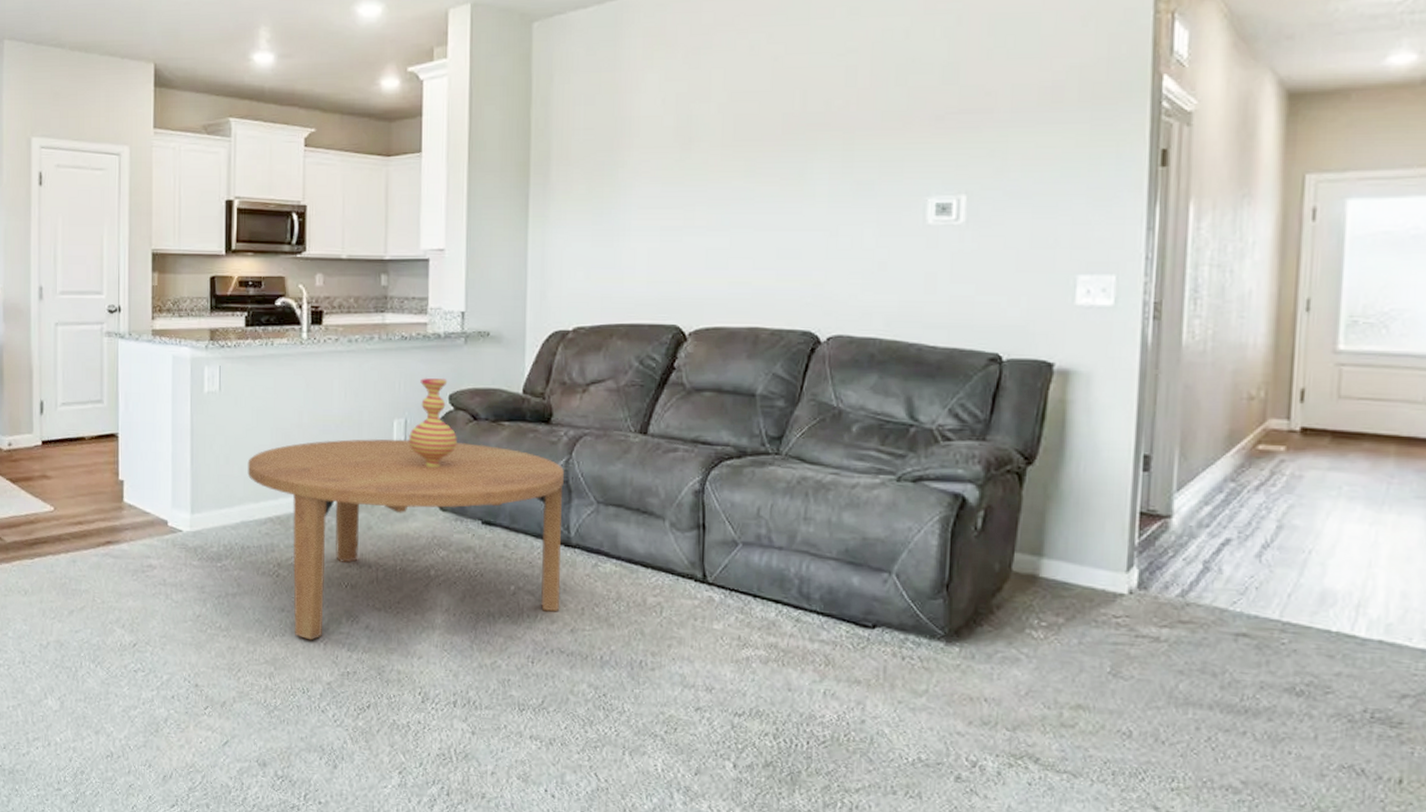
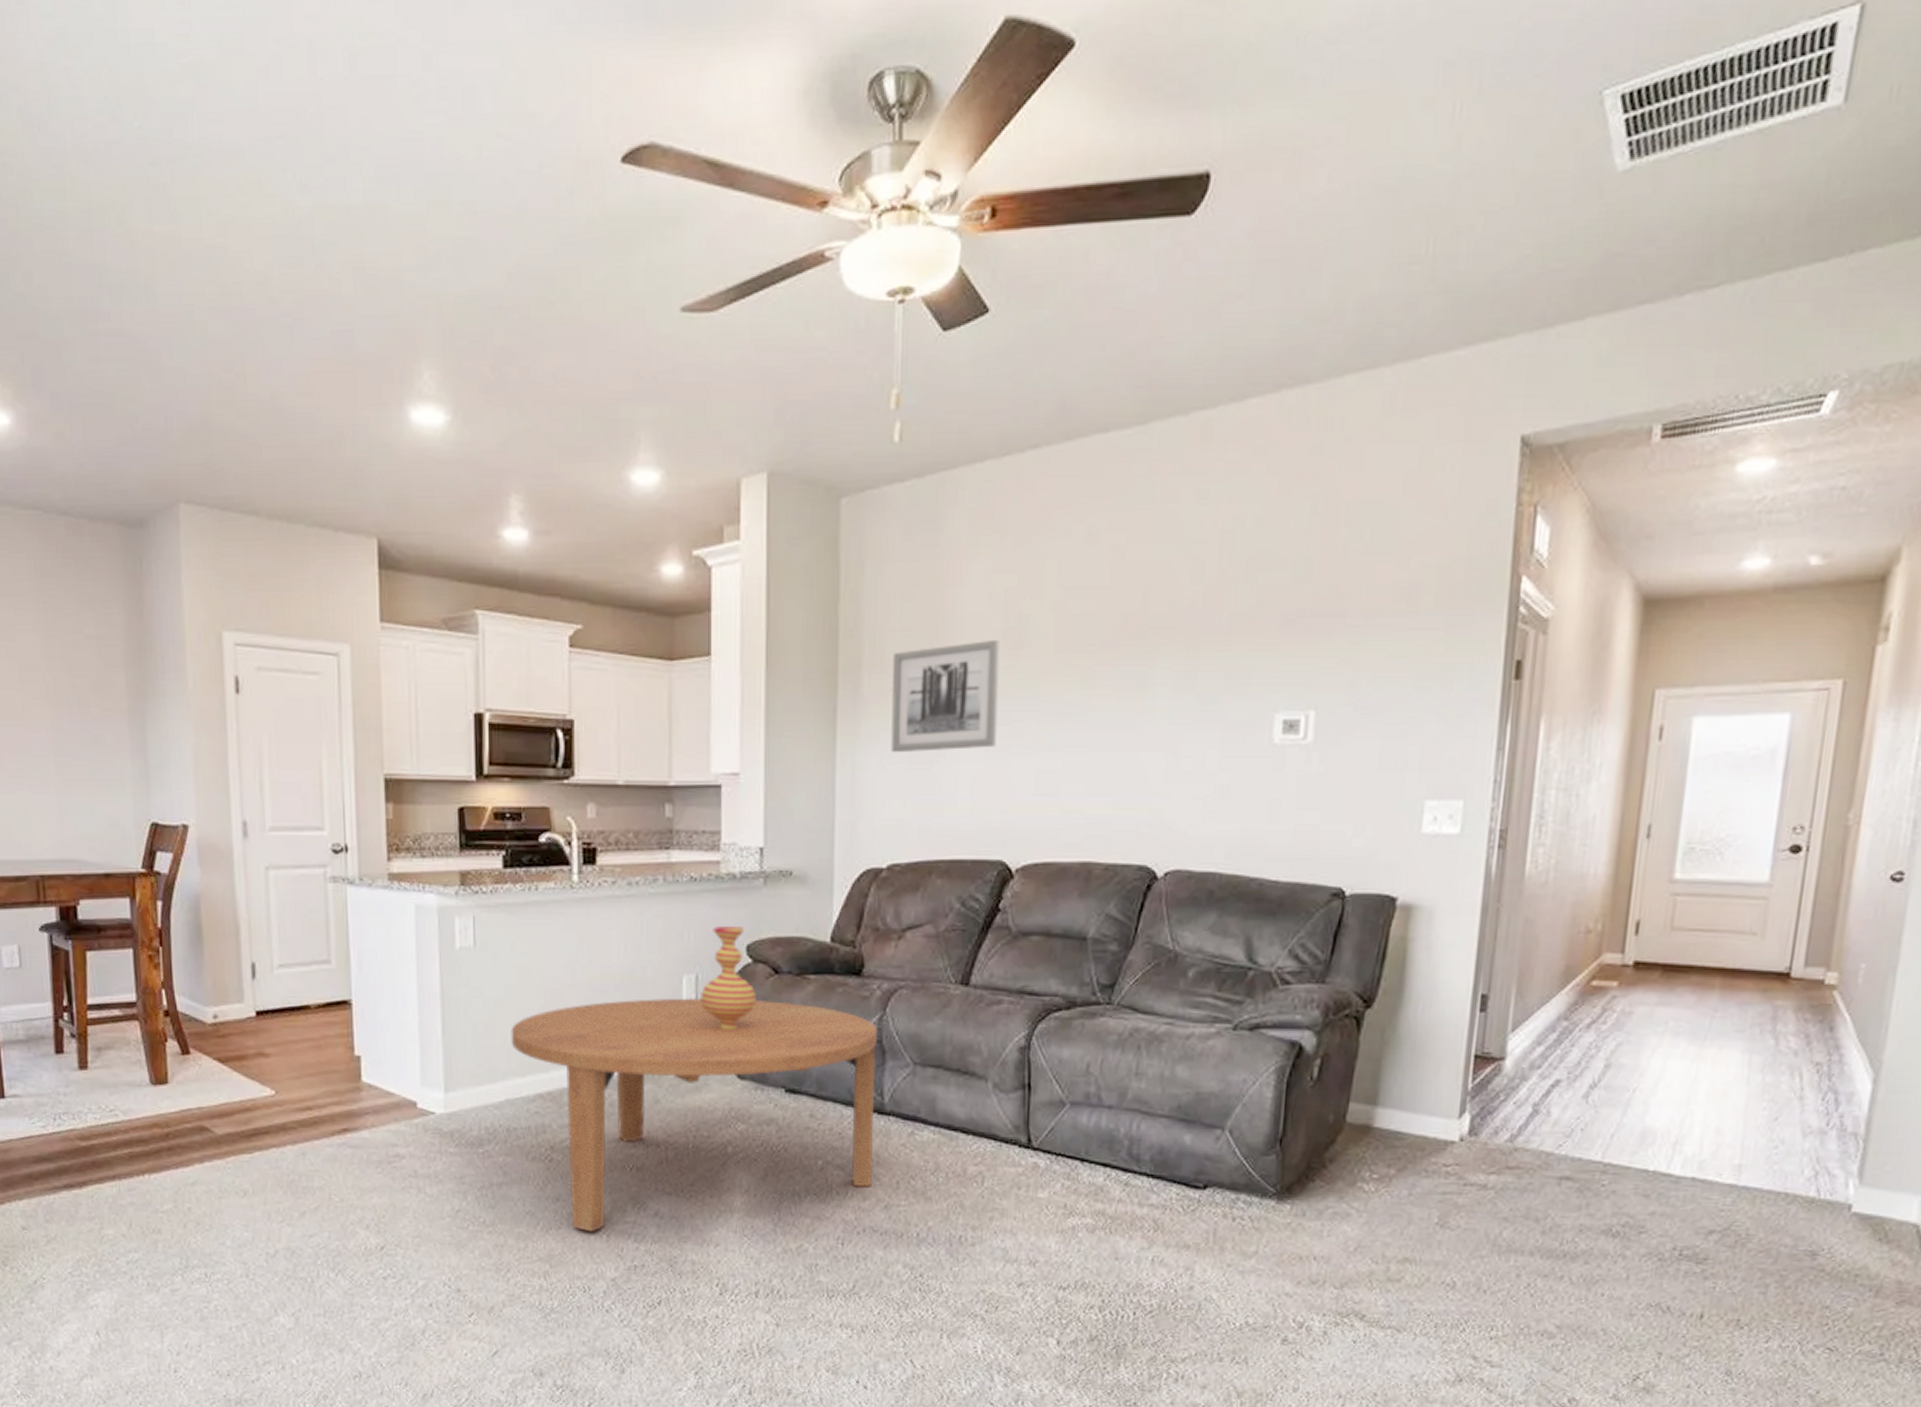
wall art: none [576,136,673,233] -> present [891,639,1000,753]

